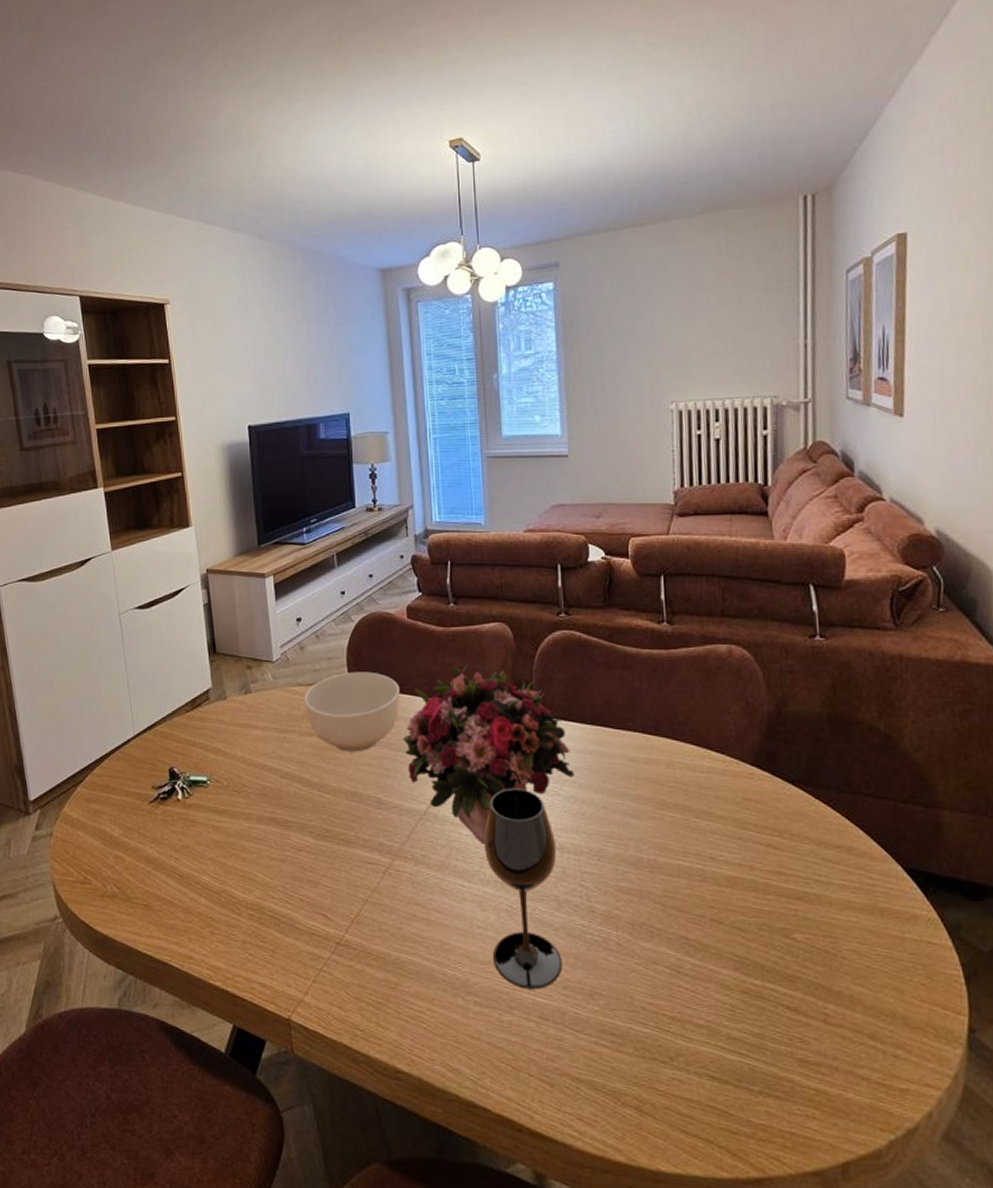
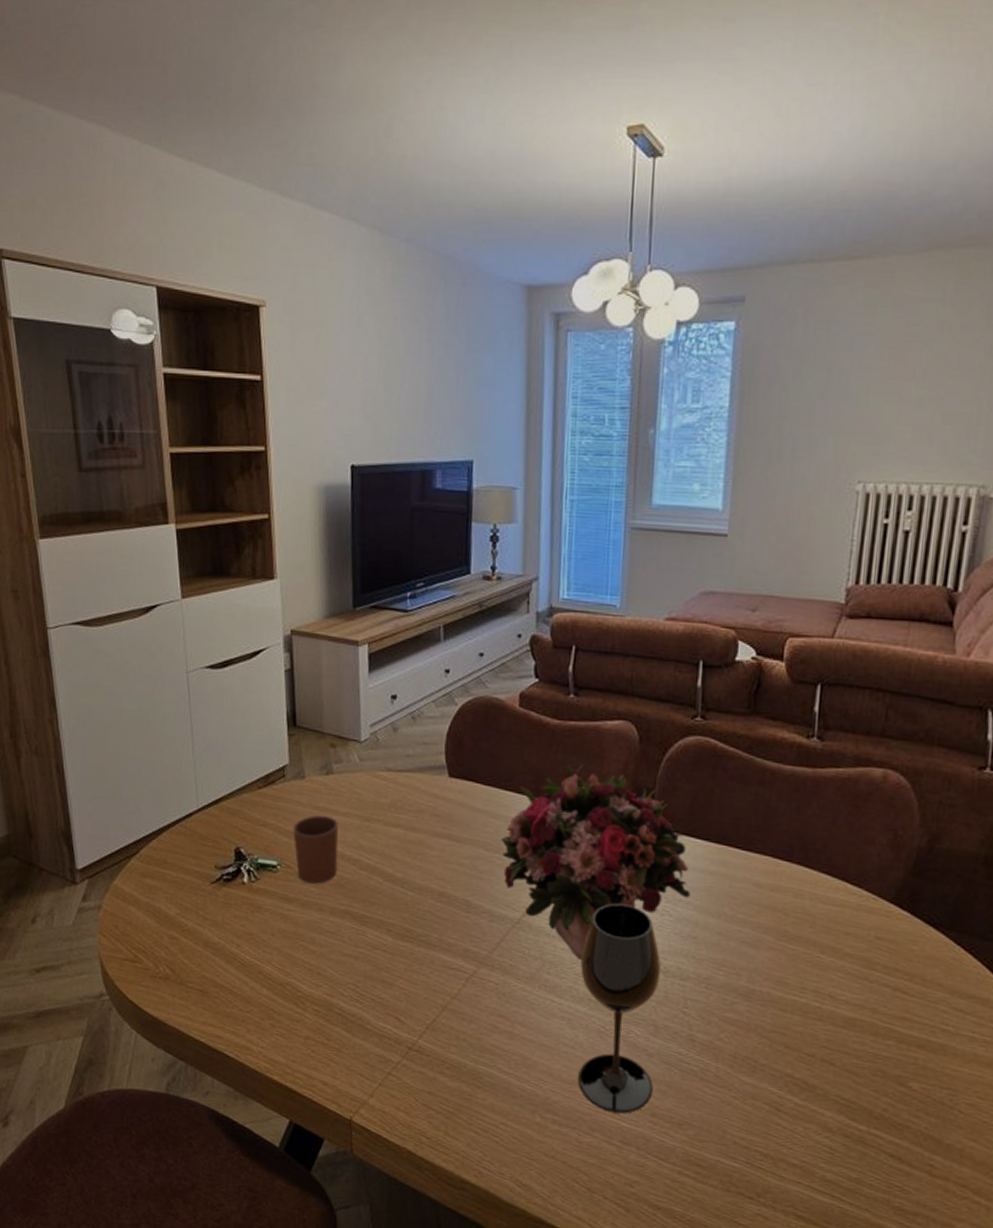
mug: none [219,731,261,795] -> present [293,814,339,884]
bowl: present [304,671,400,752] -> none [393,760,503,850]

